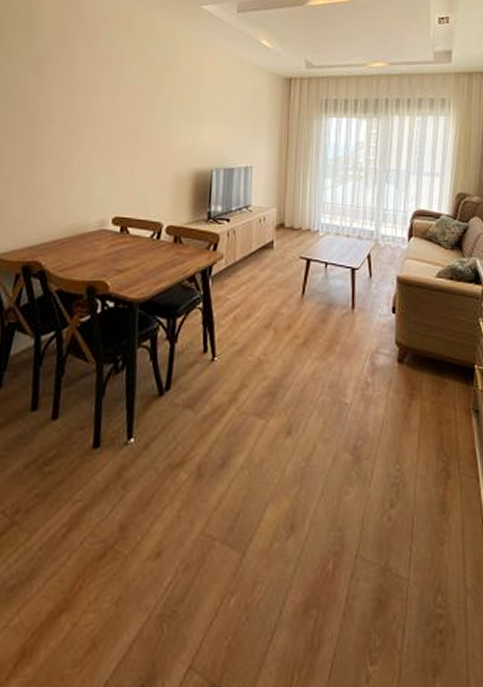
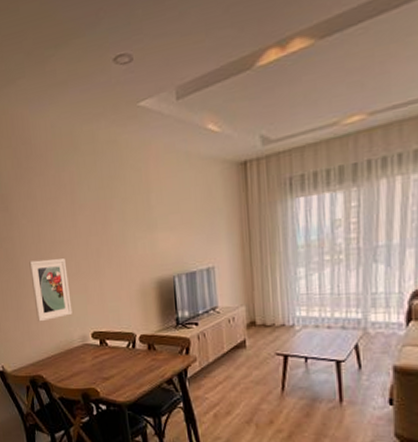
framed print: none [48,130,98,199] -> present [29,258,72,322]

